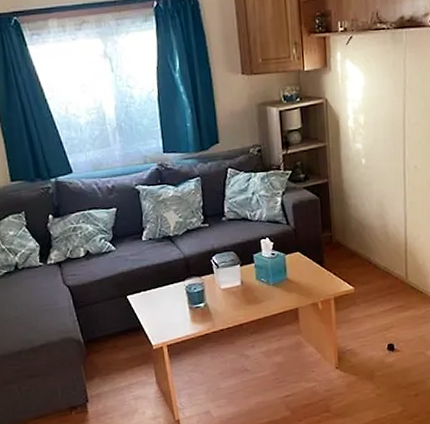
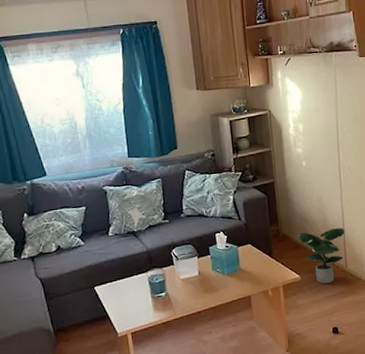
potted plant: none [353,235,407,297] -> present [298,228,345,284]

